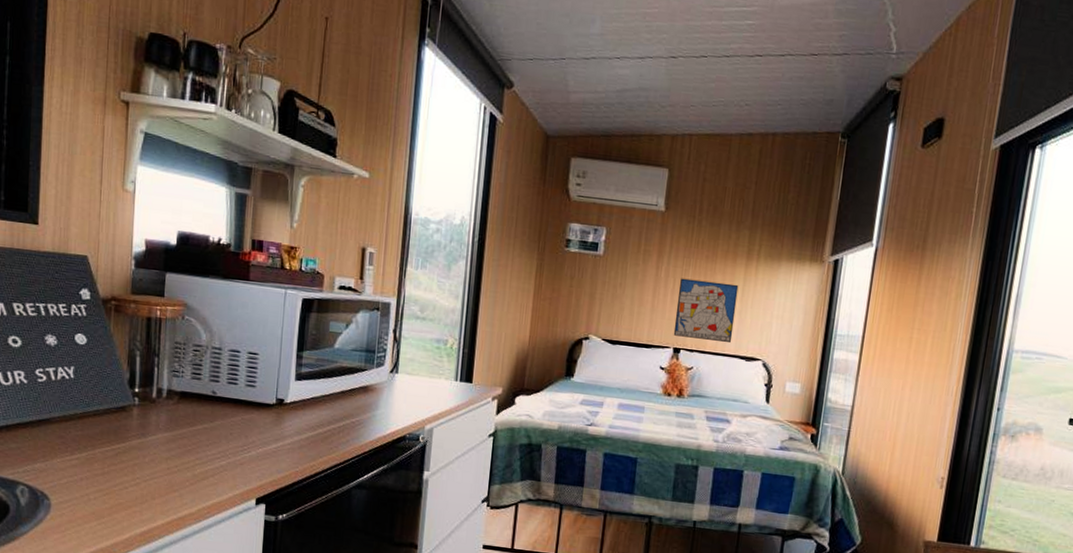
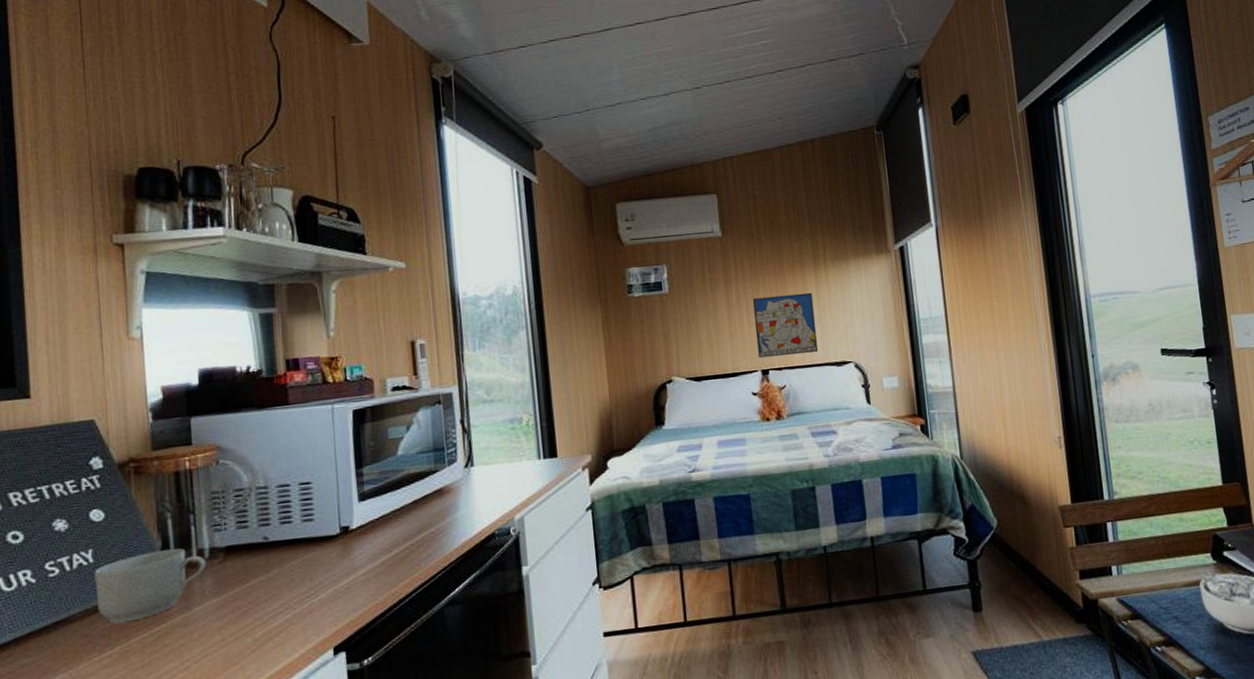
mug: none [73,380,164,435] -> present [94,548,207,624]

